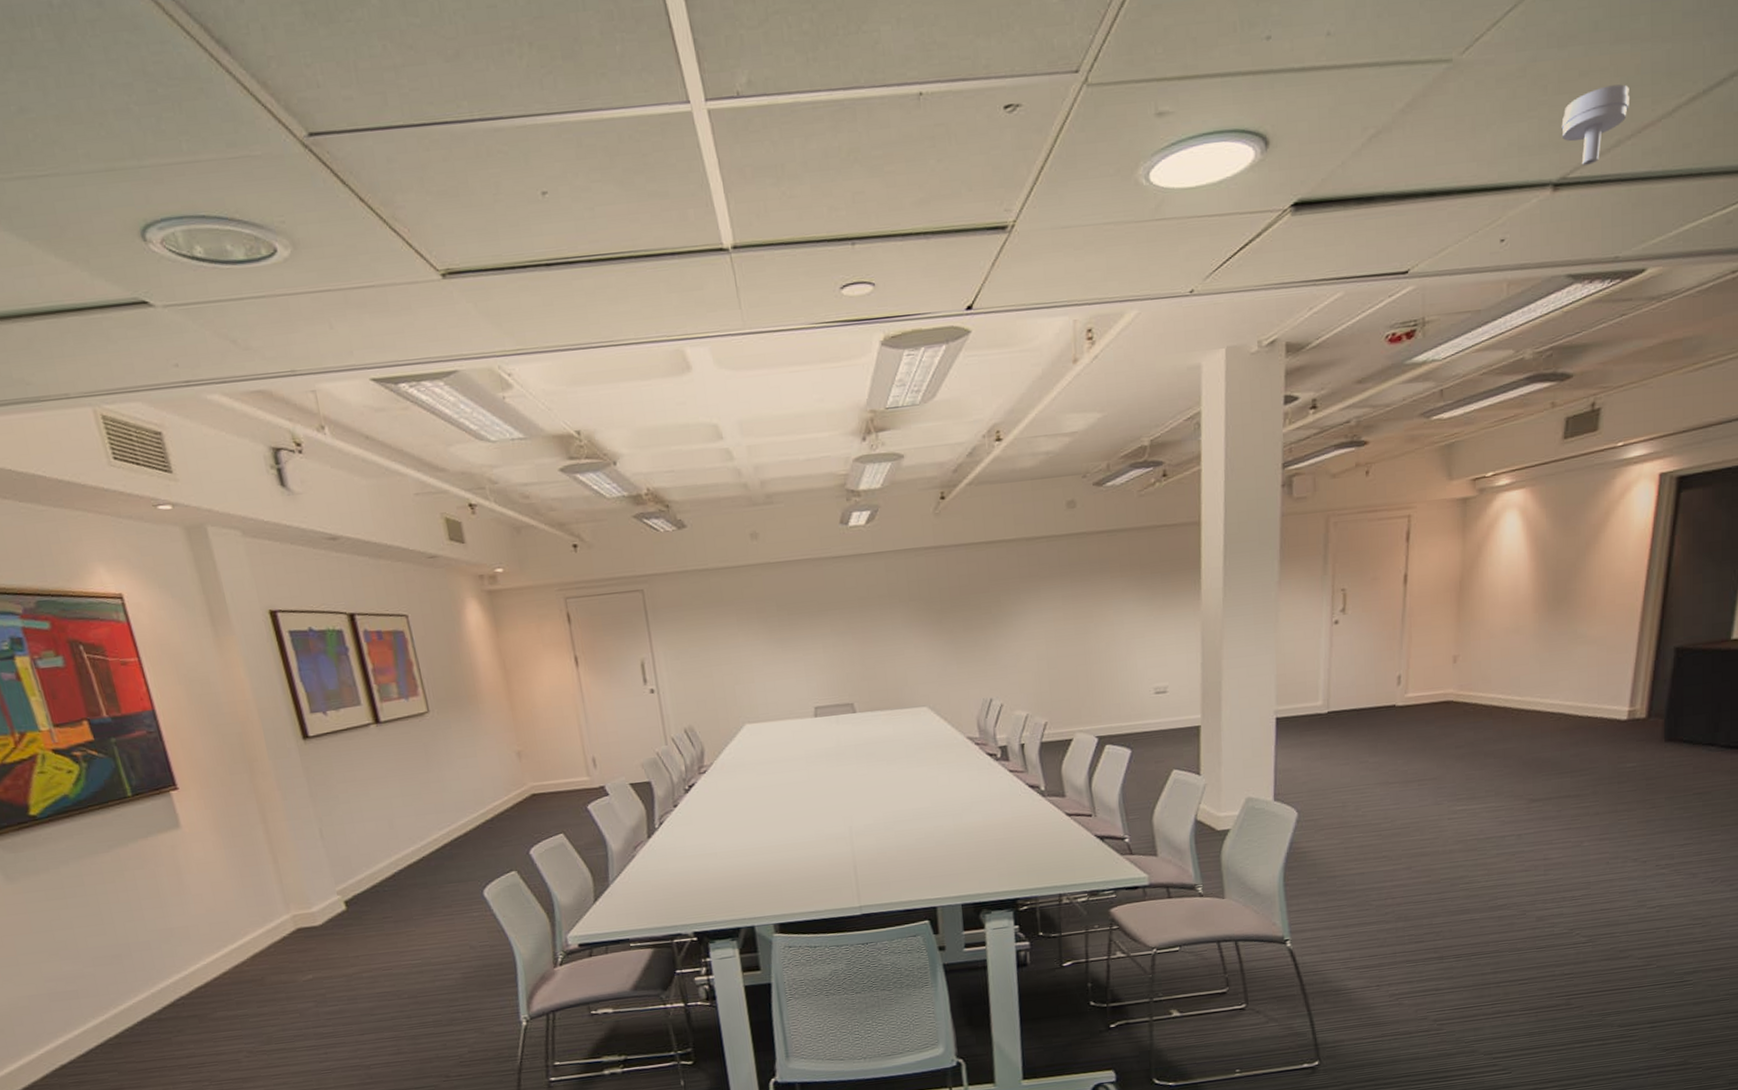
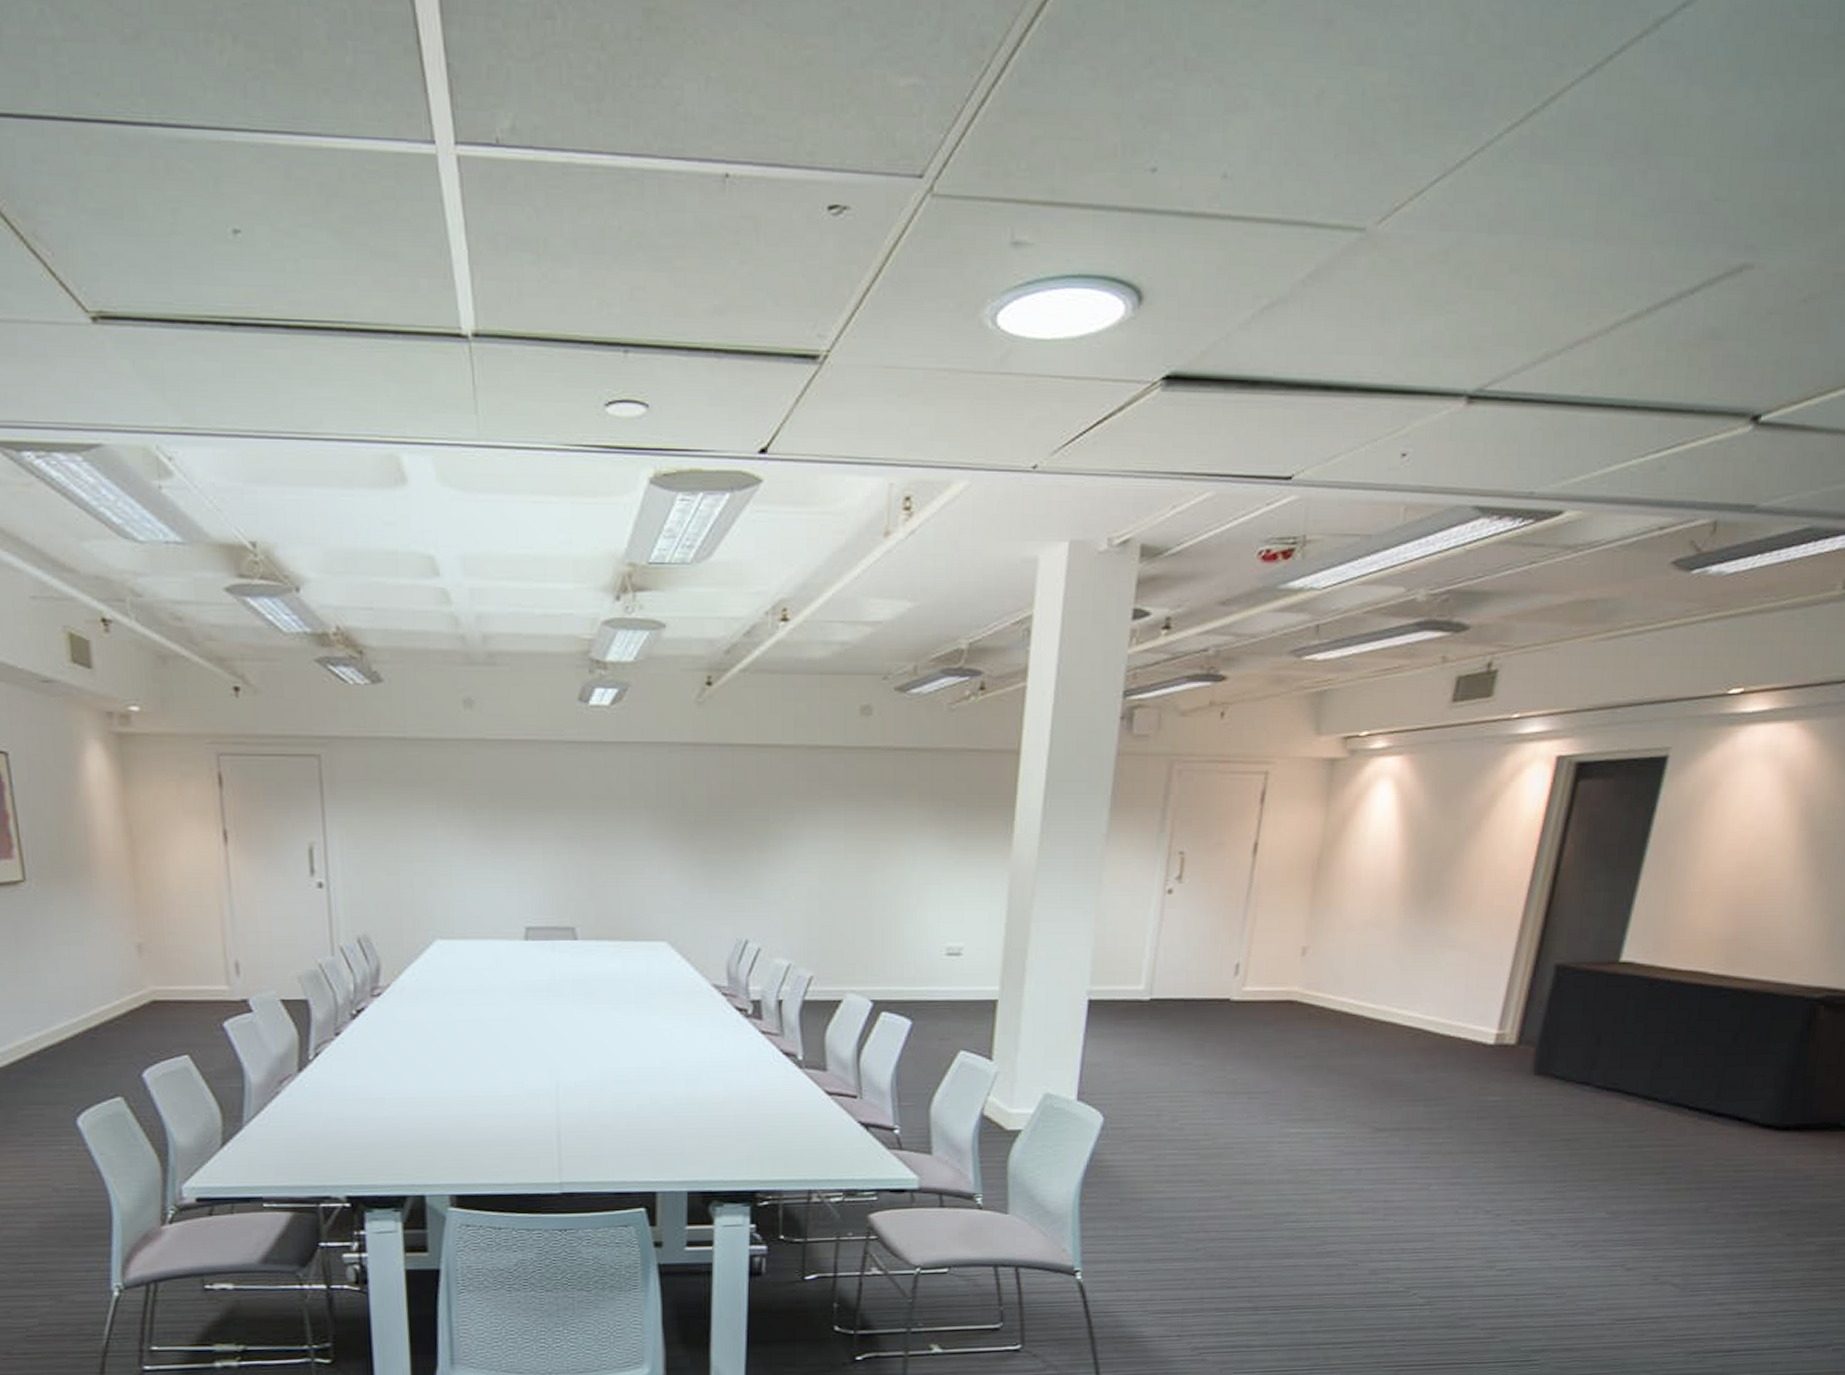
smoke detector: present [1561,84,1629,165] -> none [1483,287,1564,378]

